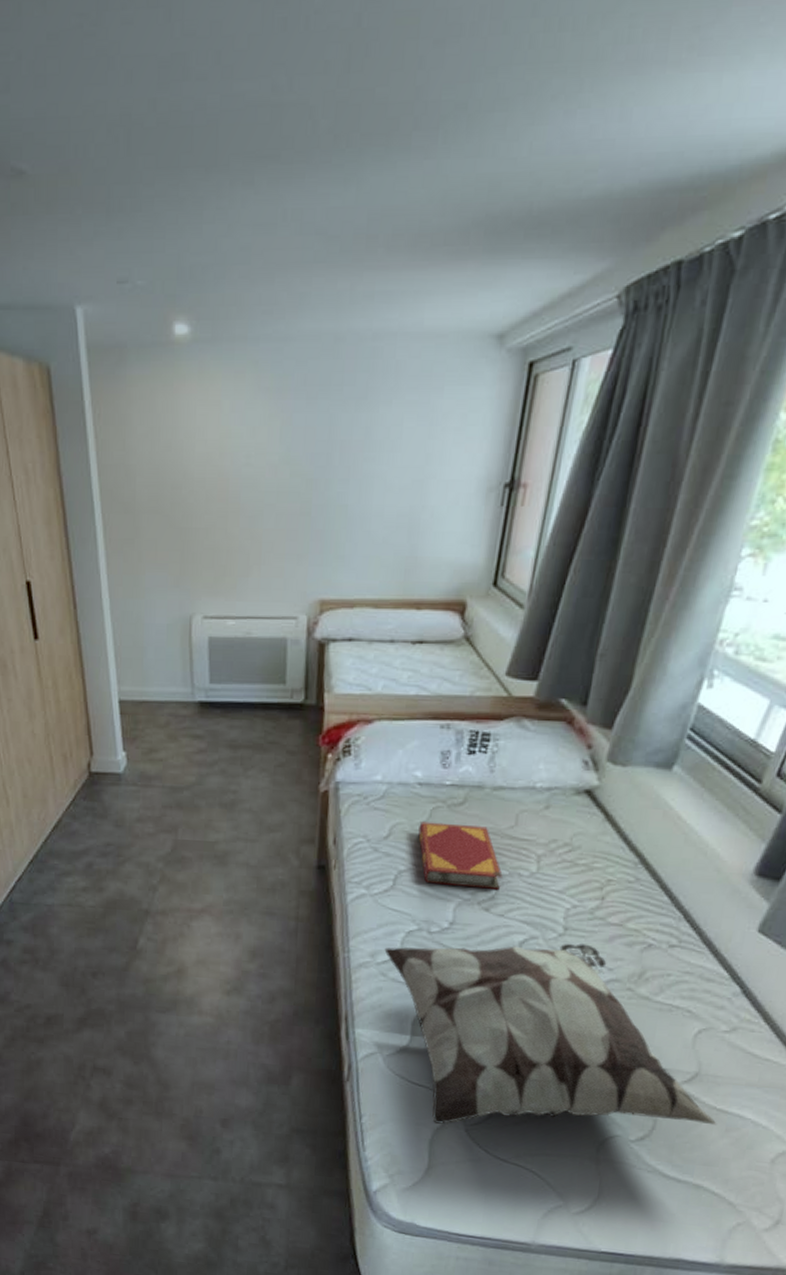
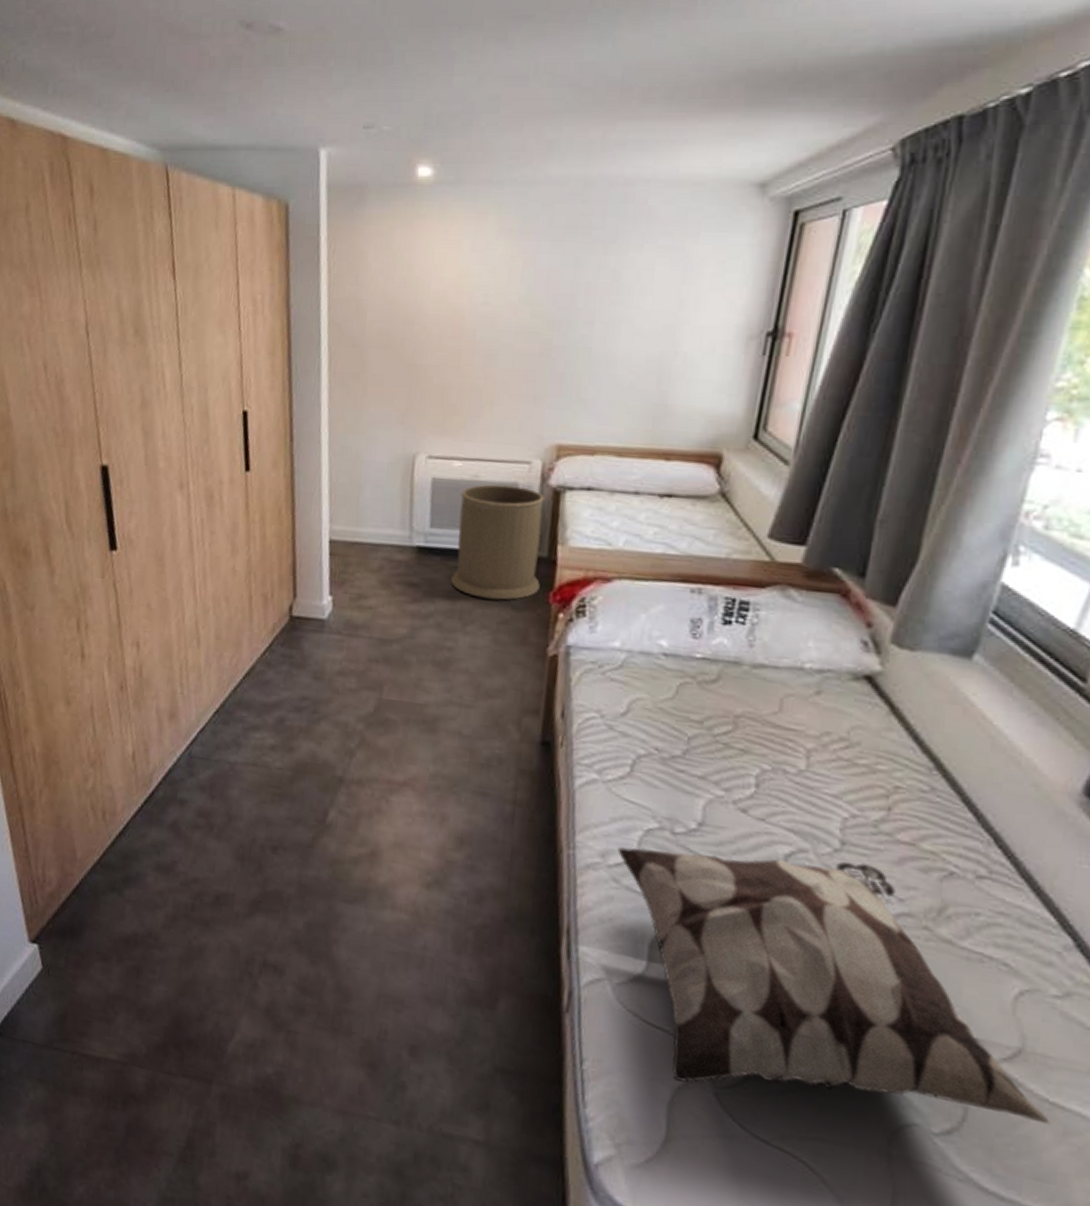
trash can: none [232,640,311,746] -> present [451,484,544,601]
hardback book: present [418,821,503,889] -> none [662,698,764,787]

